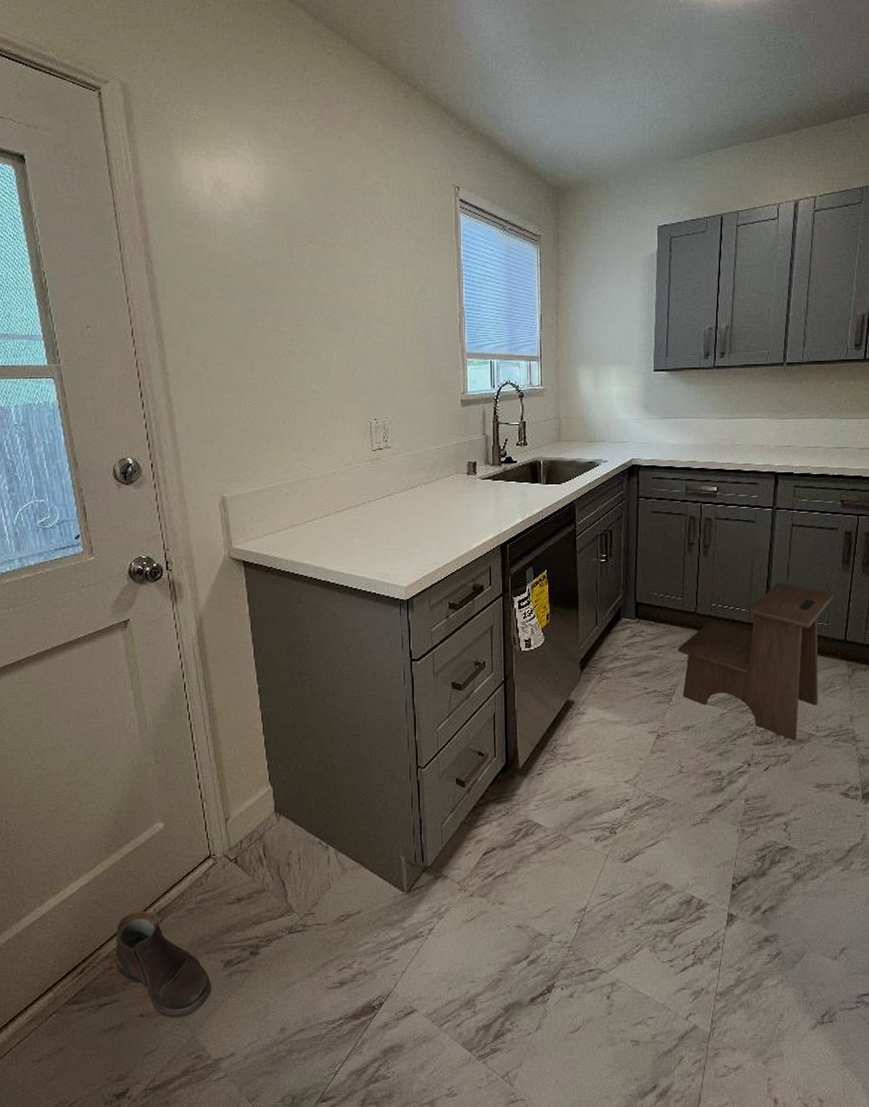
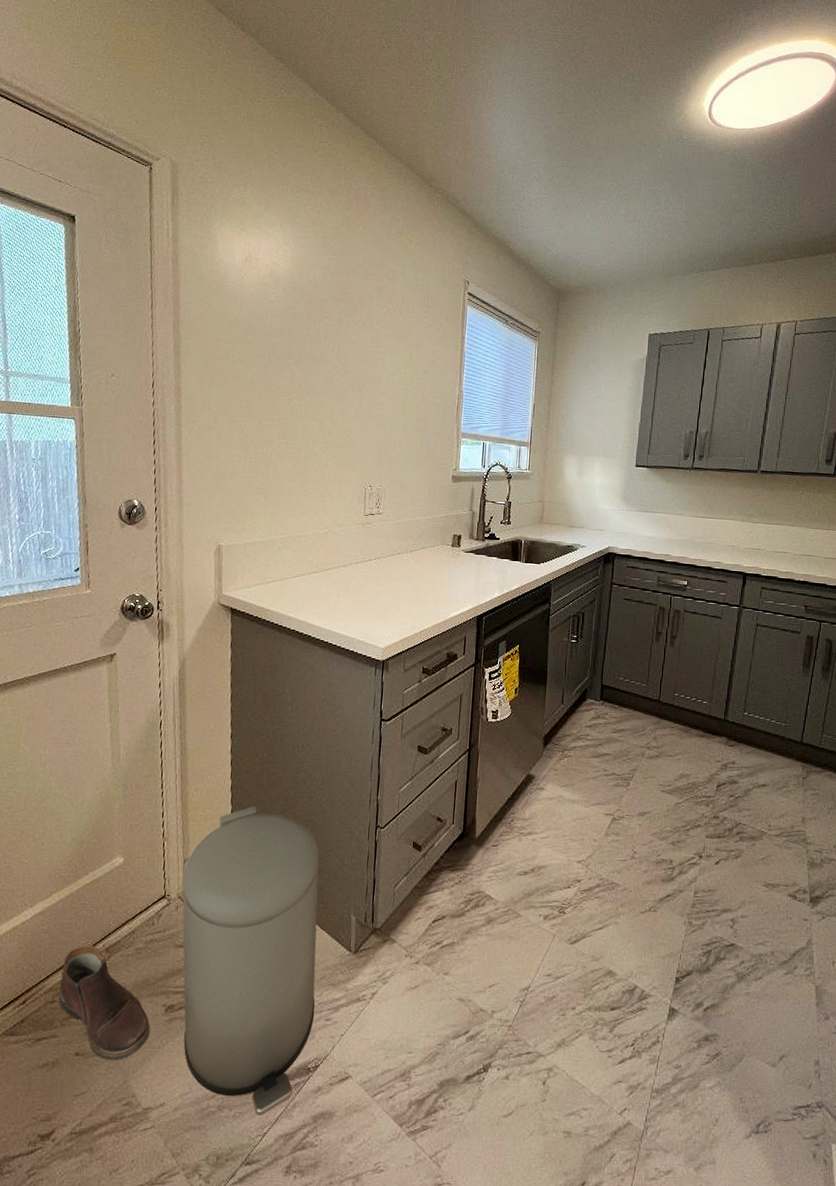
pedal bin: none [225,758,373,1055] -> present [182,805,320,1116]
step stool: present [678,583,834,741] -> none [639,679,793,837]

